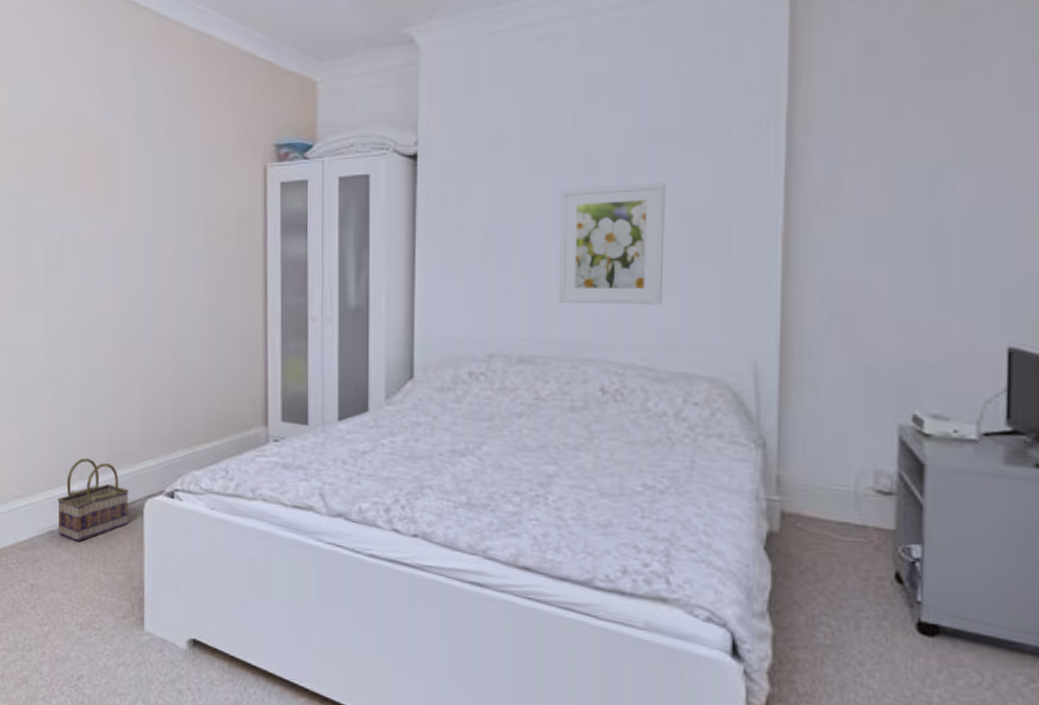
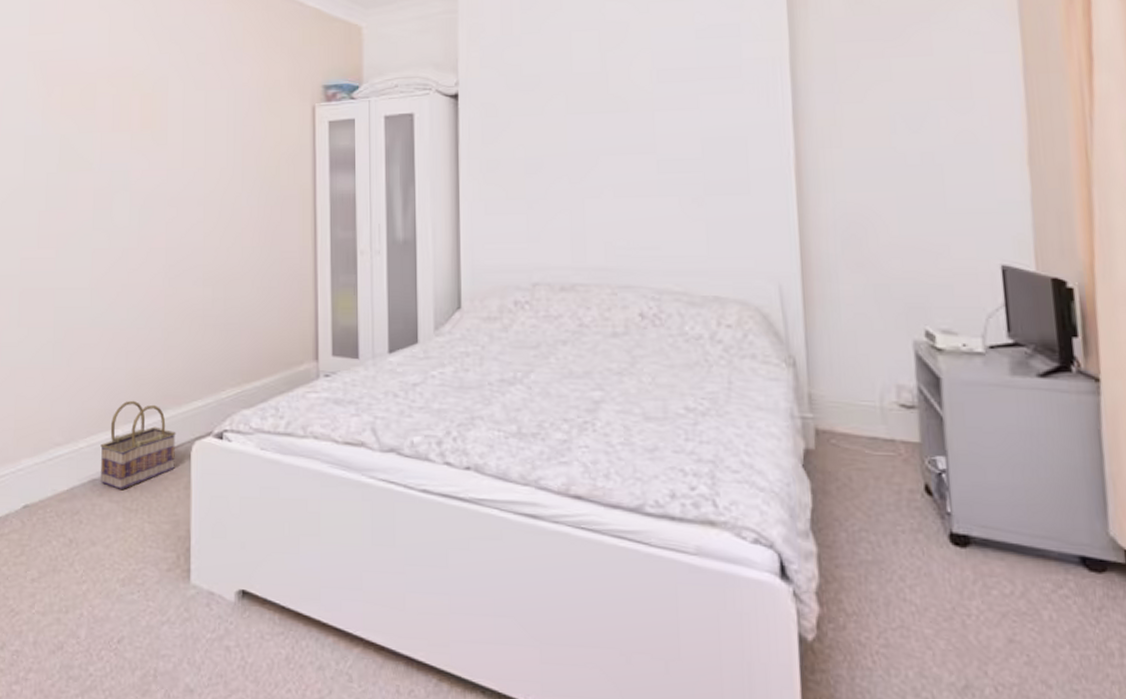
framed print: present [558,182,665,305] -> none [593,118,692,233]

